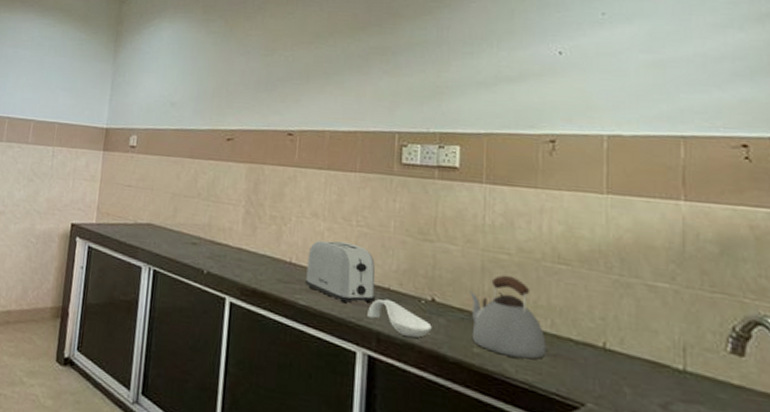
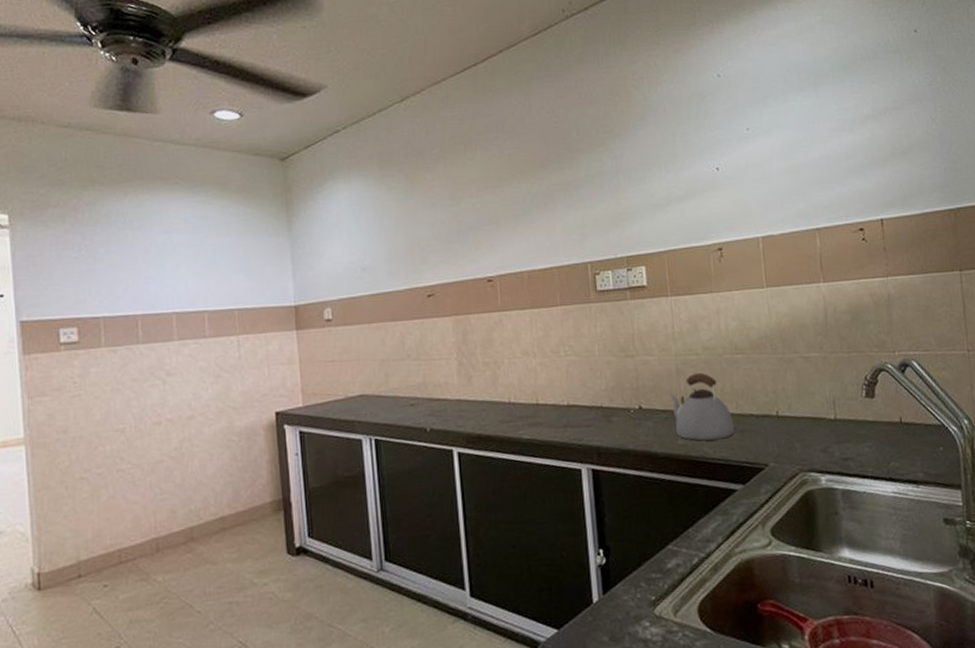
toaster: present [306,240,376,304] -> none [524,372,592,429]
spoon rest: present [367,299,432,338] -> none [586,416,642,445]

